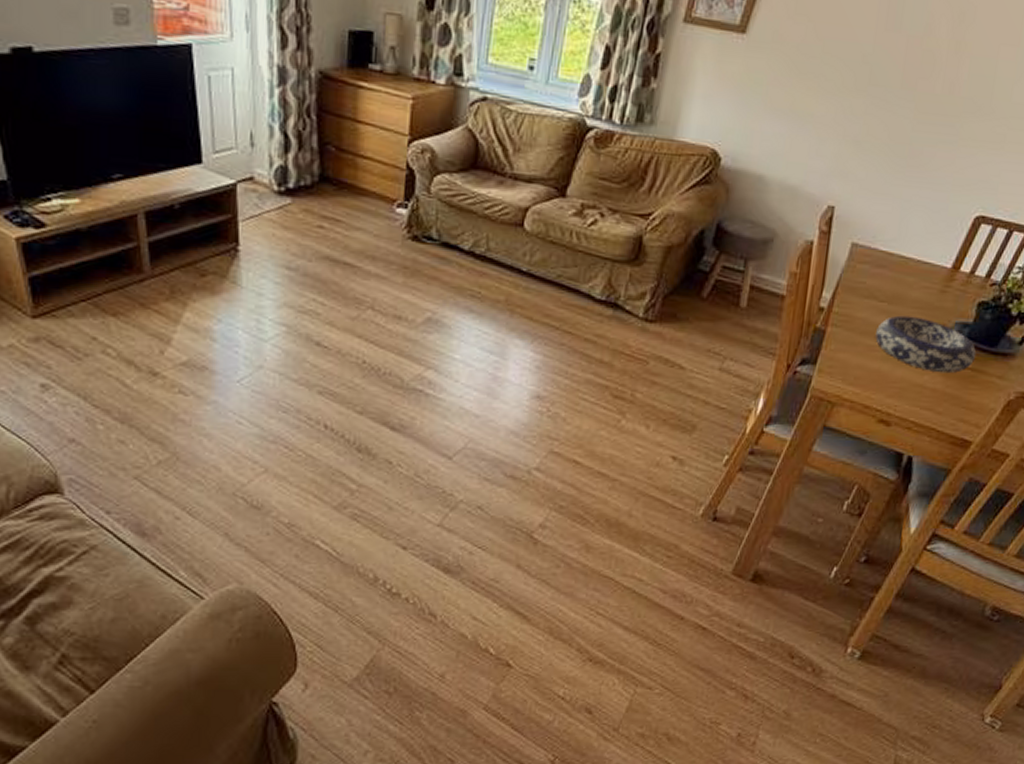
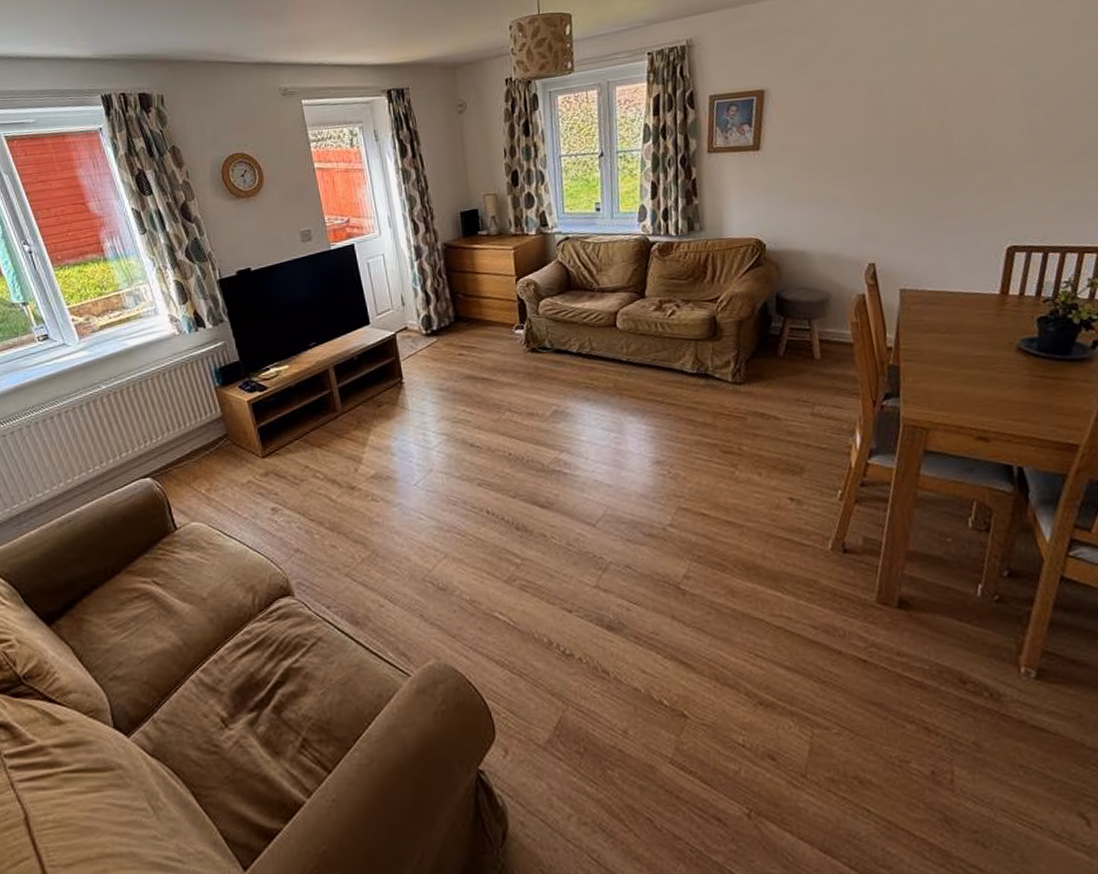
decorative bowl: present [875,315,977,374] -> none [947,340,1053,386]

